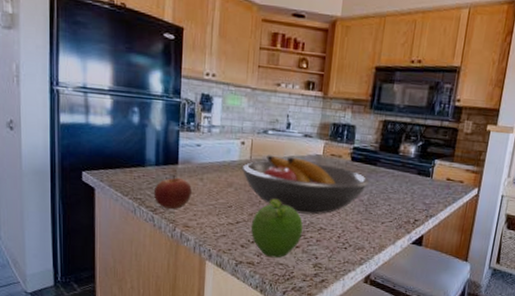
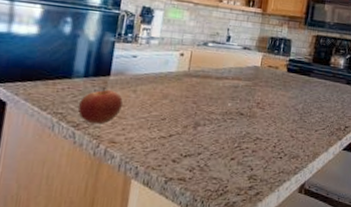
fruit bowl: present [241,155,370,215] -> none [179,66,304,125]
fruit: present [251,198,303,258] -> none [184,109,239,172]

